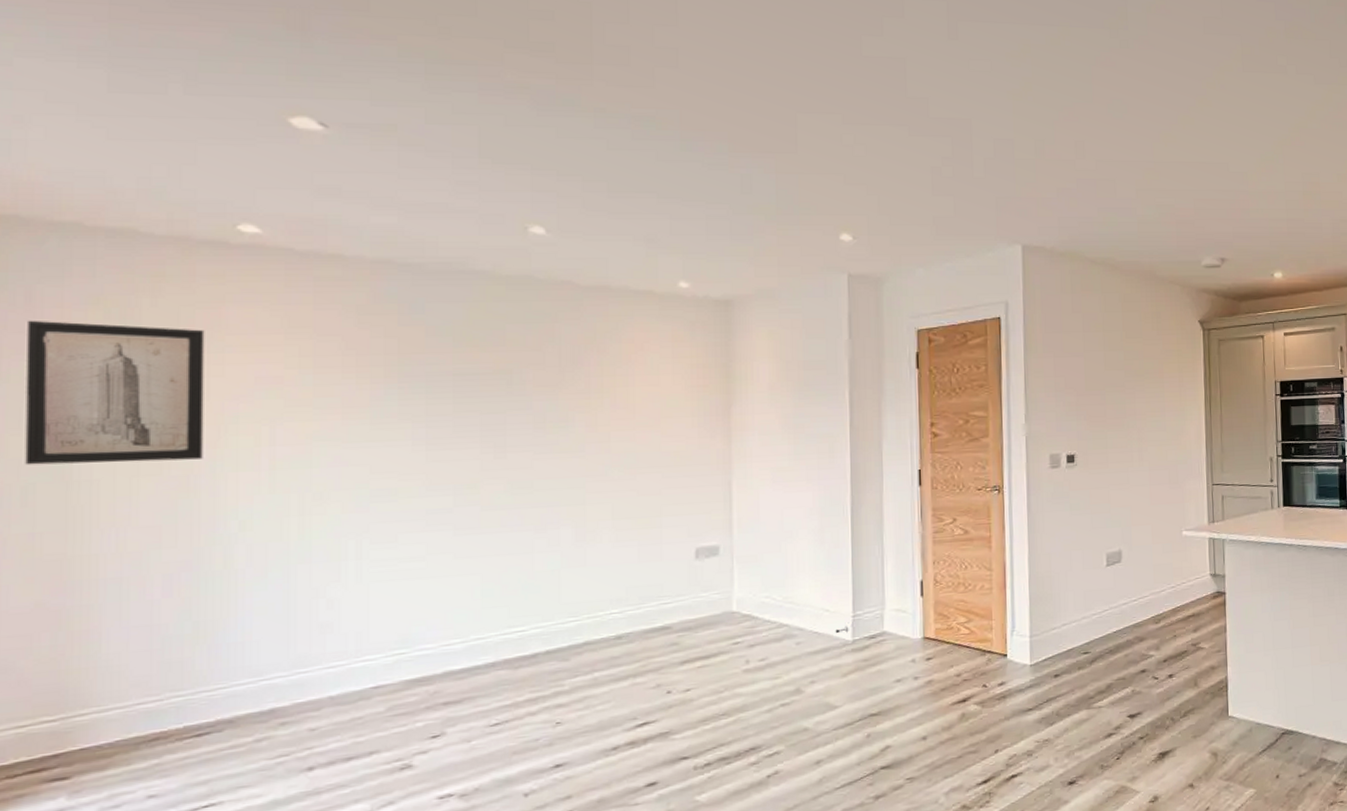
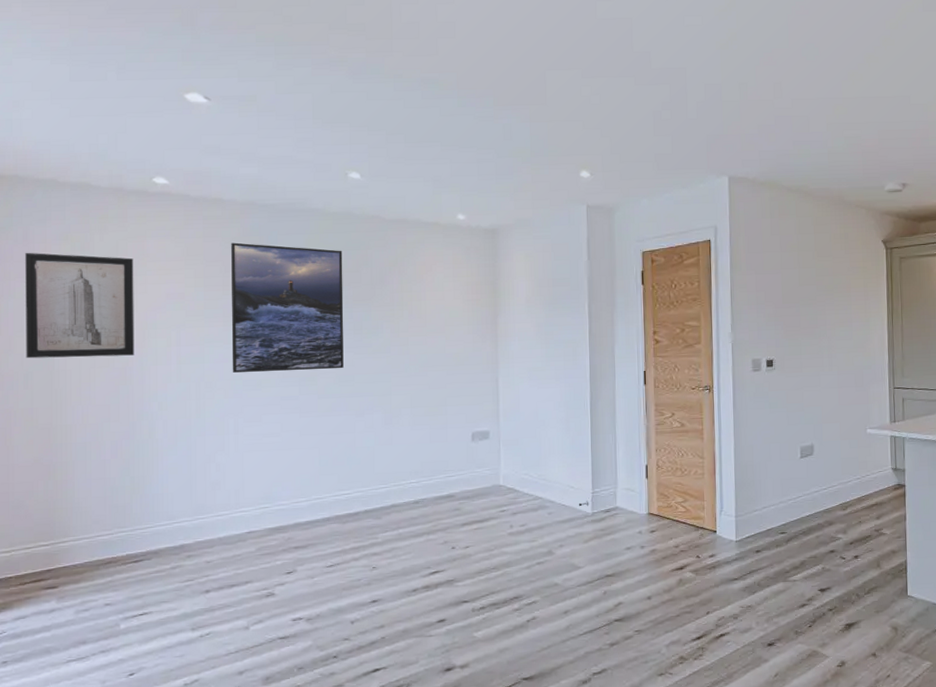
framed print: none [354,311,520,480] -> present [231,242,344,373]

